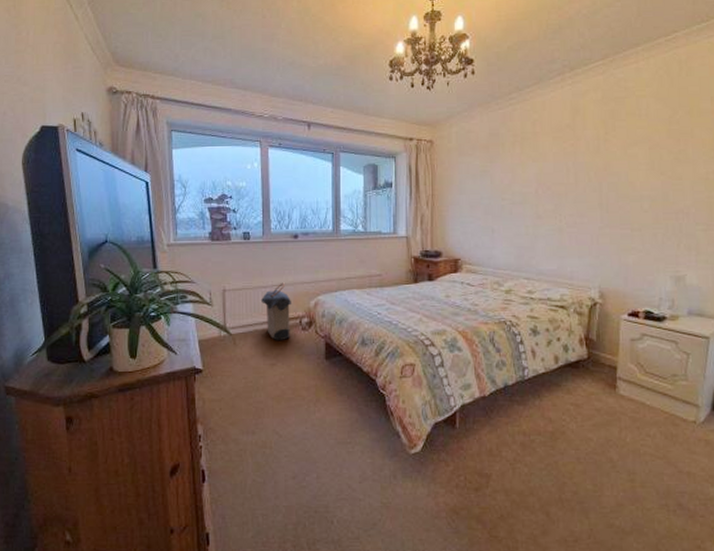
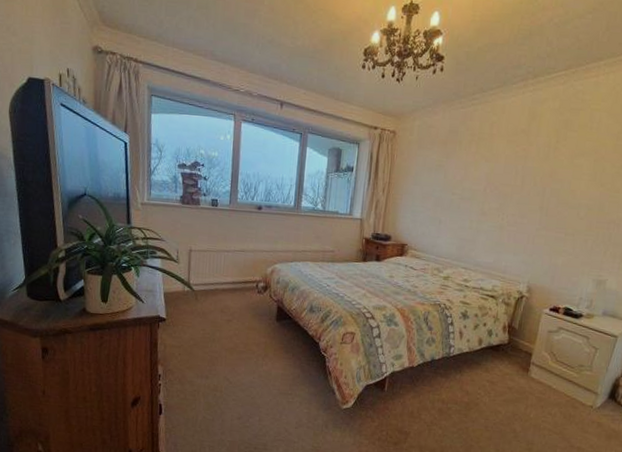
laundry hamper: present [260,282,291,341] -> none [222,249,250,301]

